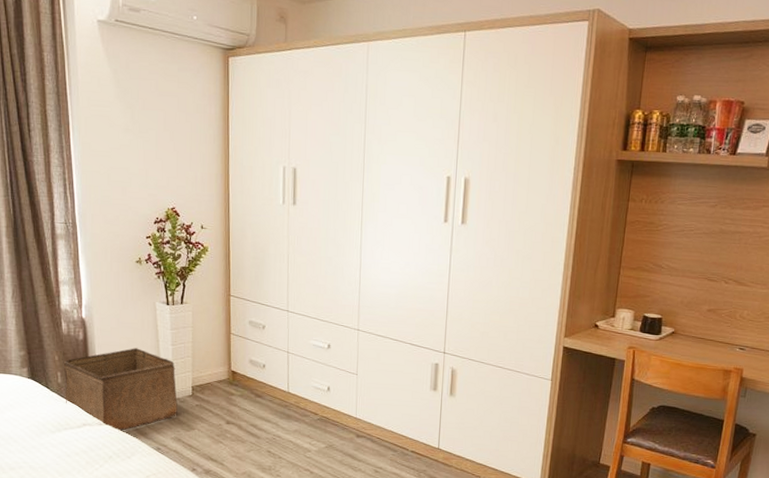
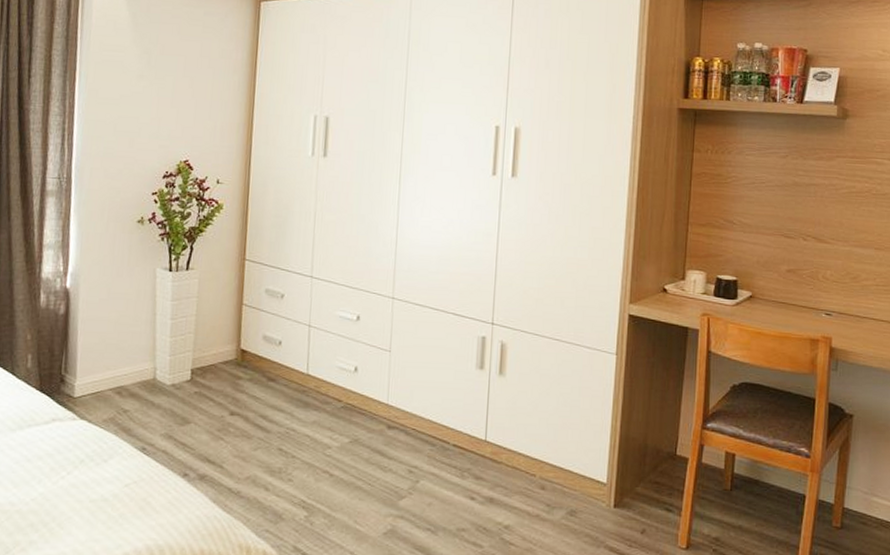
storage bin: present [64,348,177,432] -> none [34,323,173,428]

